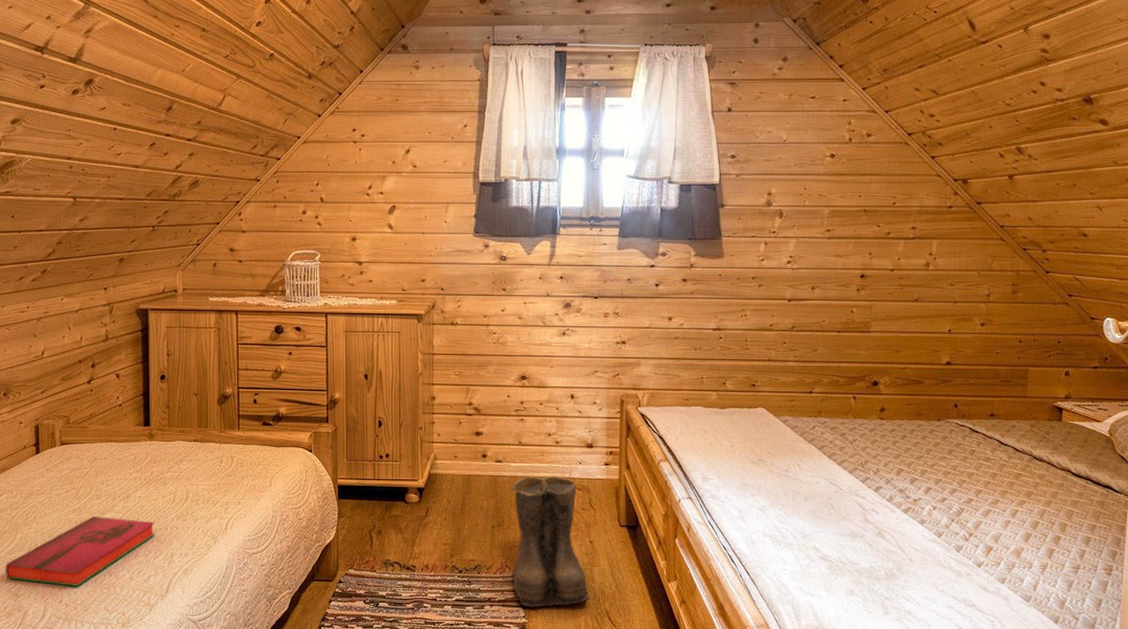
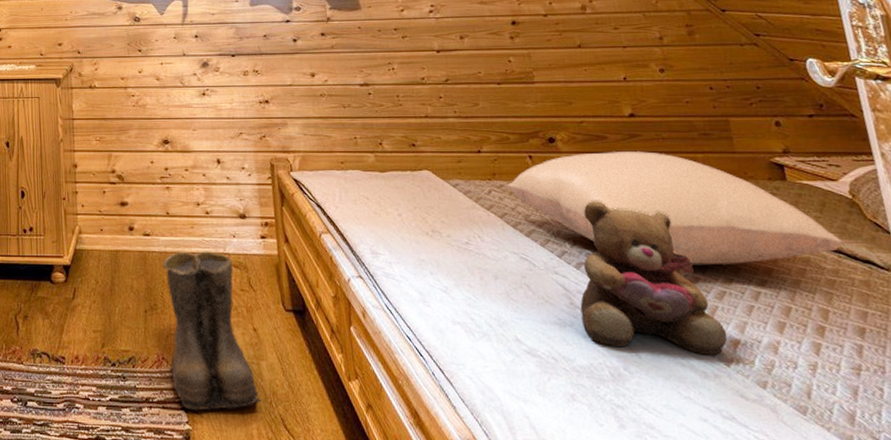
pillow: none [829,395,1093,489] -> present [506,151,844,265]
teddy bear: none [871,435,984,559] -> present [580,200,728,355]

